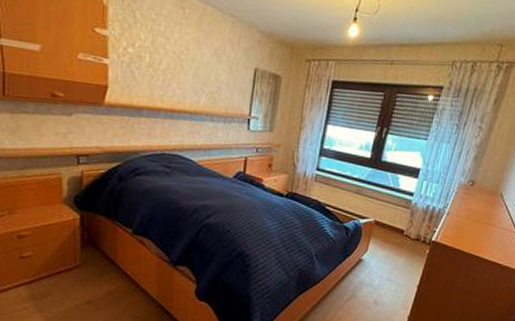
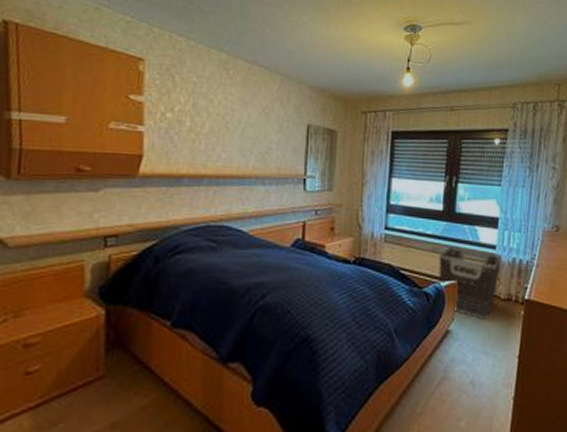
clothes hamper: none [358,190,418,254] -> present [439,246,502,320]

